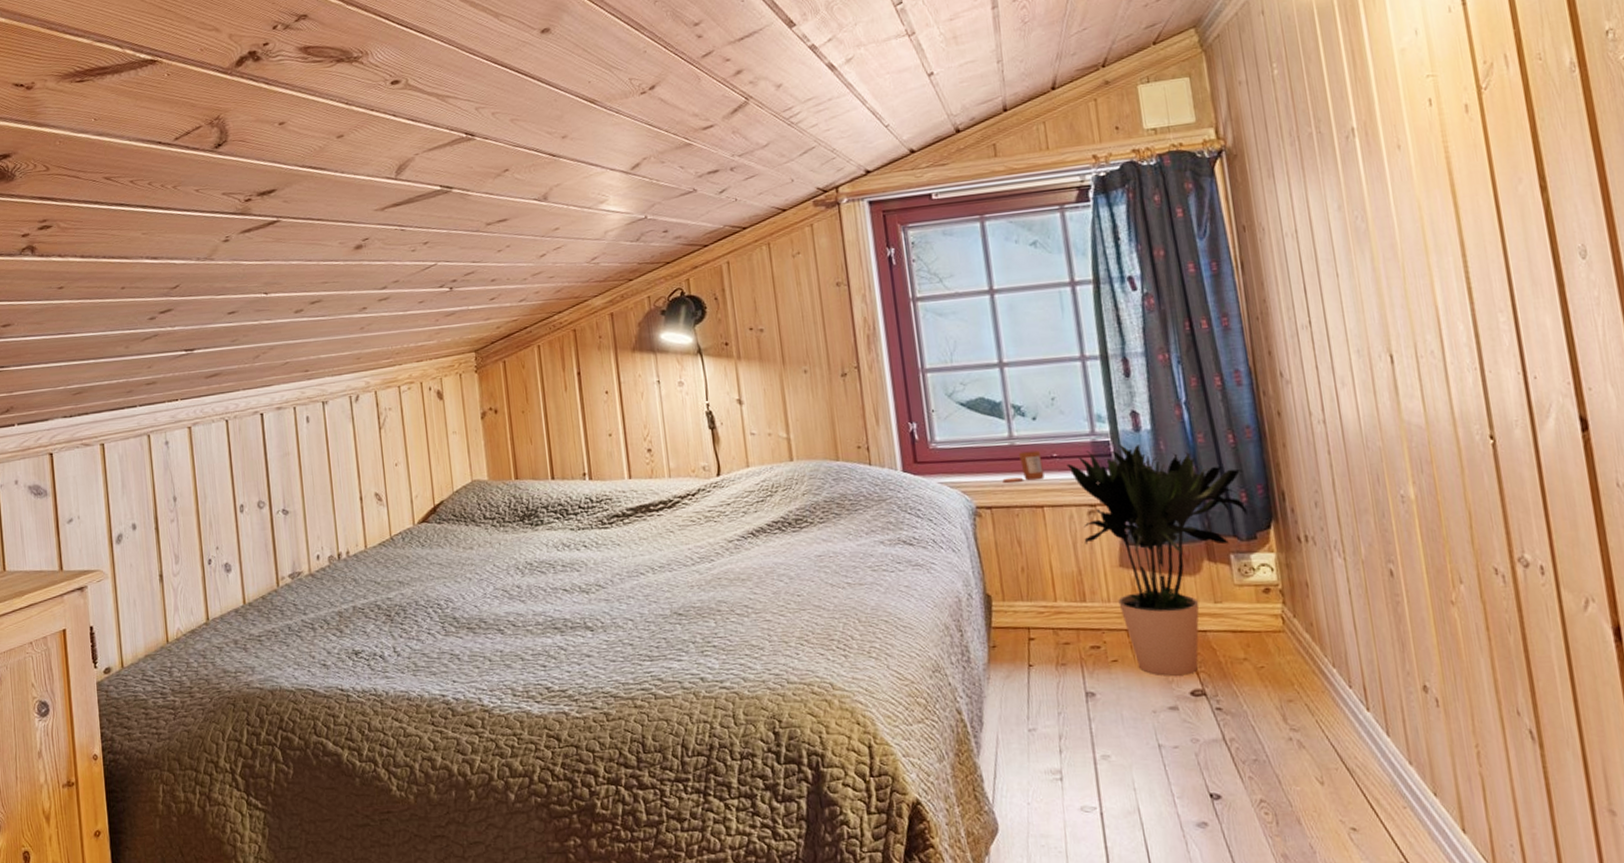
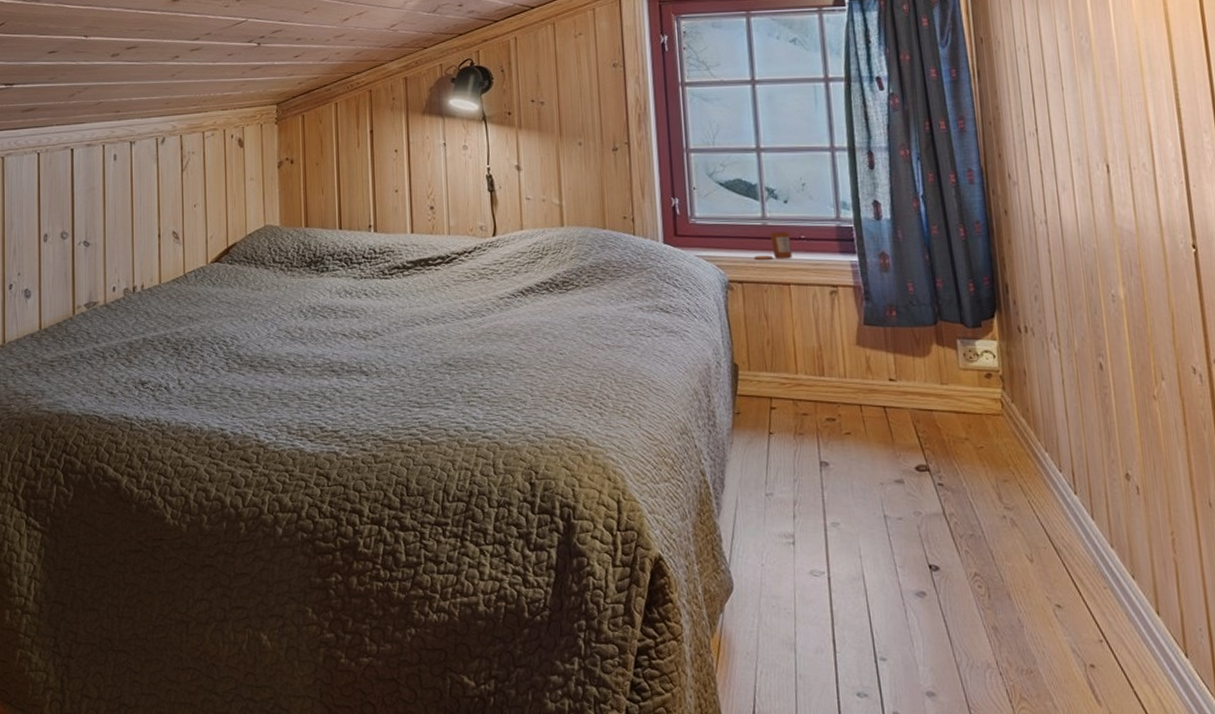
potted plant: present [1066,445,1248,676] -> none [813,231,974,451]

